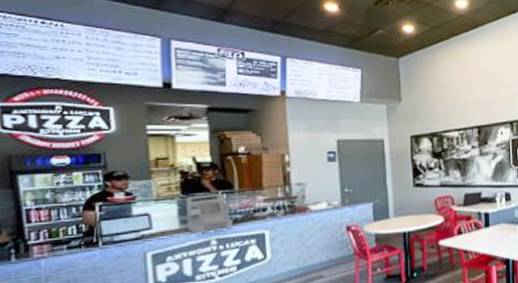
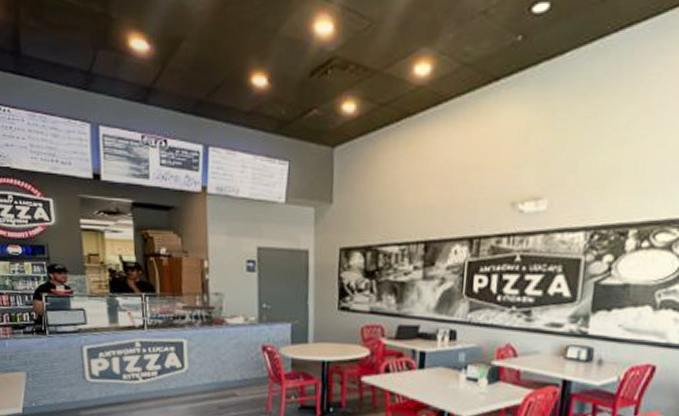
cash register: present [177,194,234,234] -> none [107,295,155,335]

